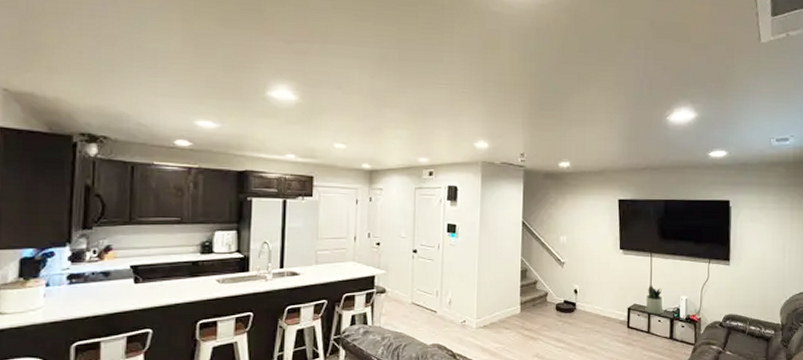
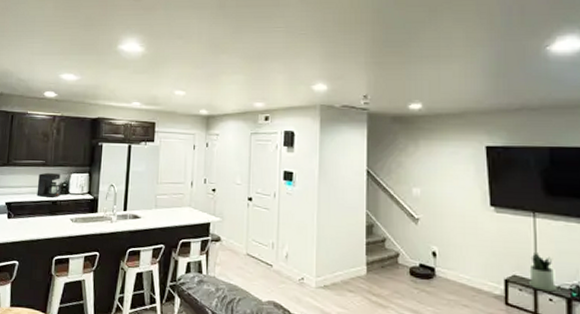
coffee maker: none [171,230,204,258] -> present [37,172,62,197]

